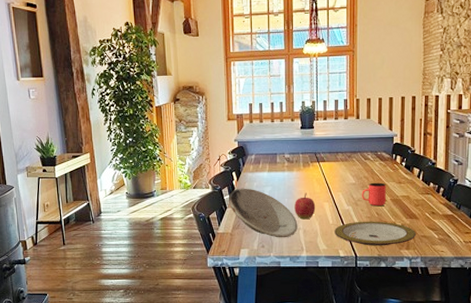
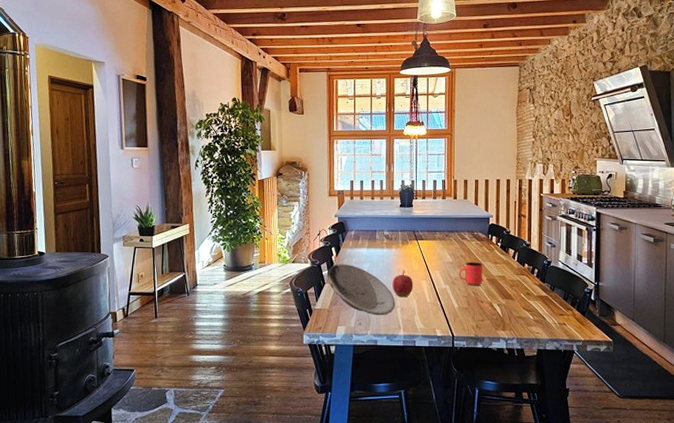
plate: present [334,221,416,246] -> none [432,300,511,326]

